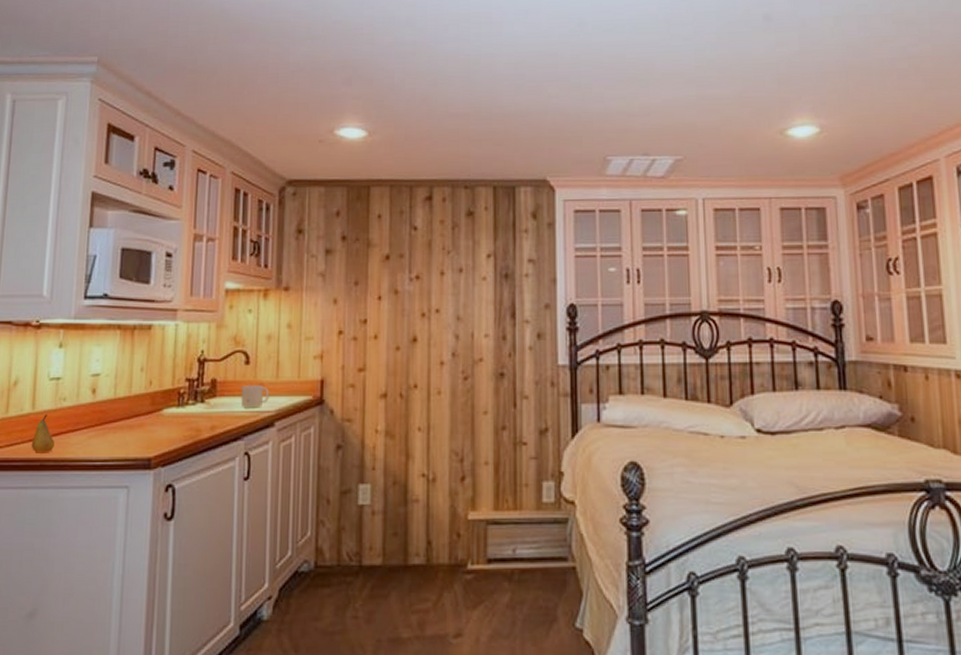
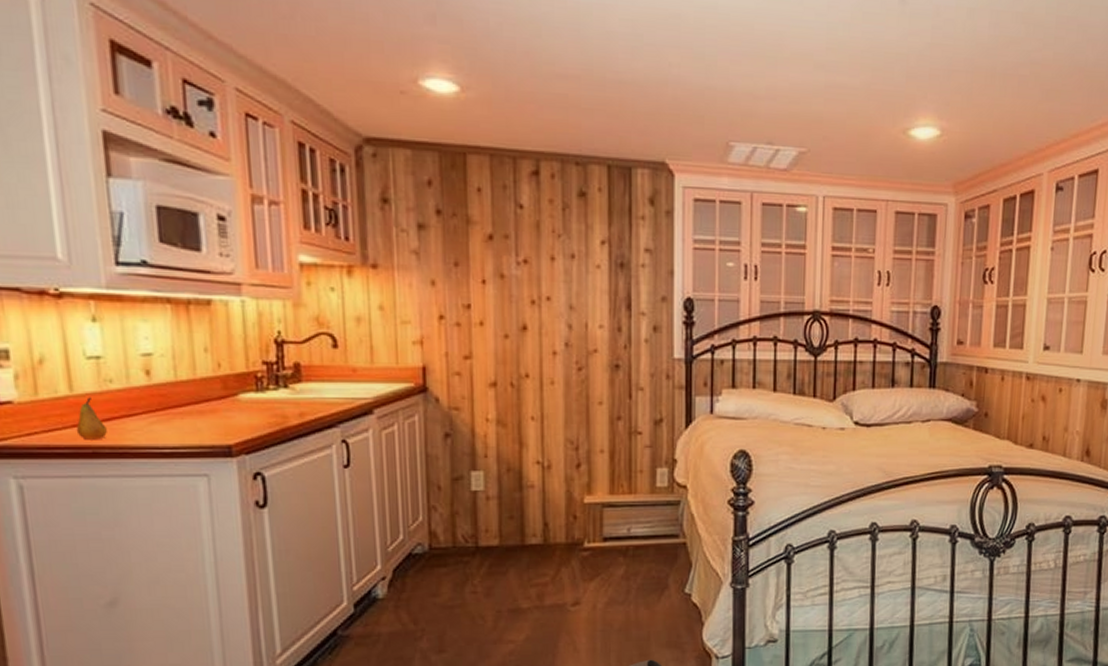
mug: present [241,385,270,408] -> none [330,370,365,395]

